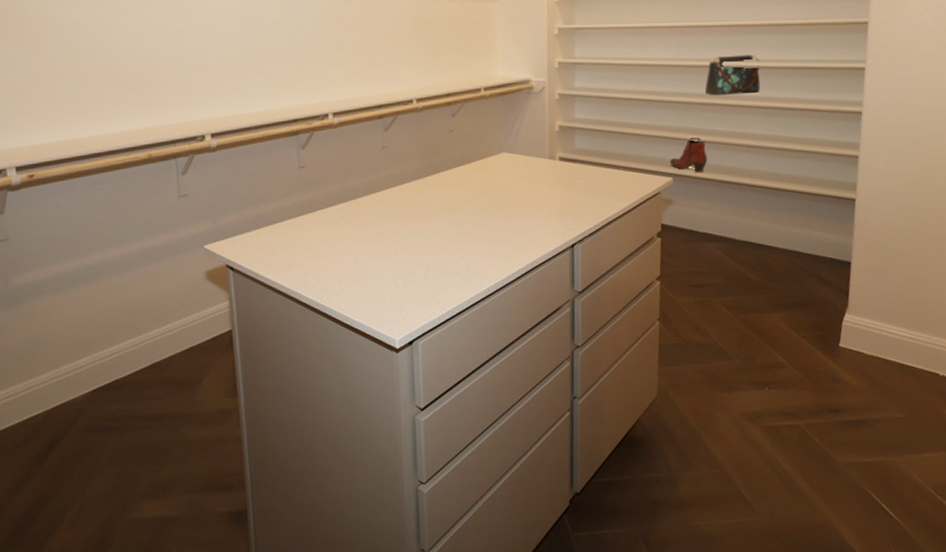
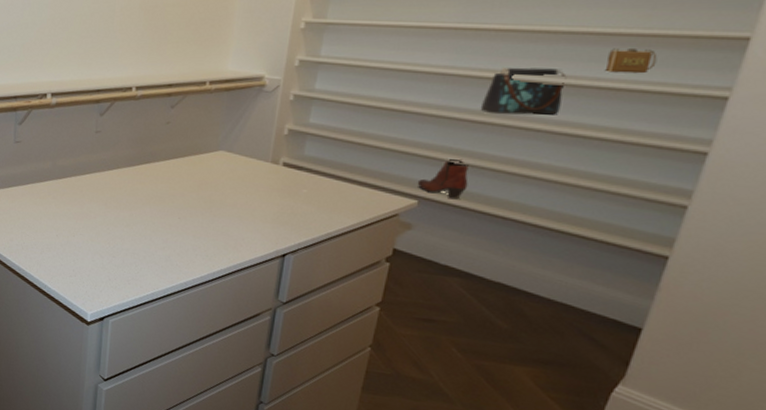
handbag: none [783,35,815,55] -> present [604,48,658,74]

